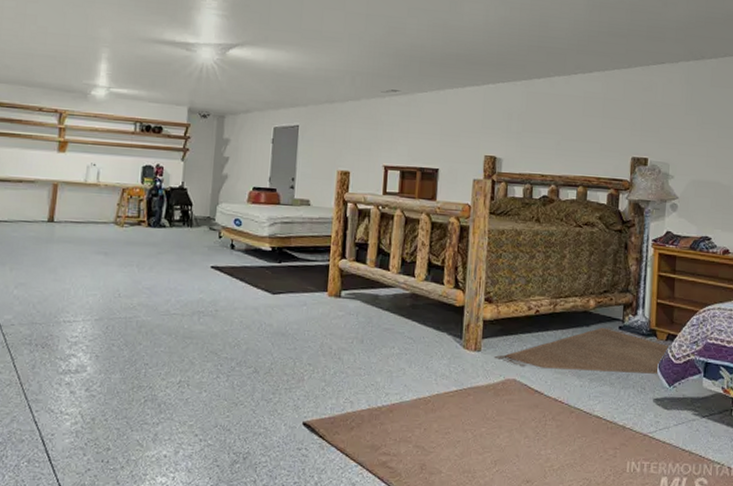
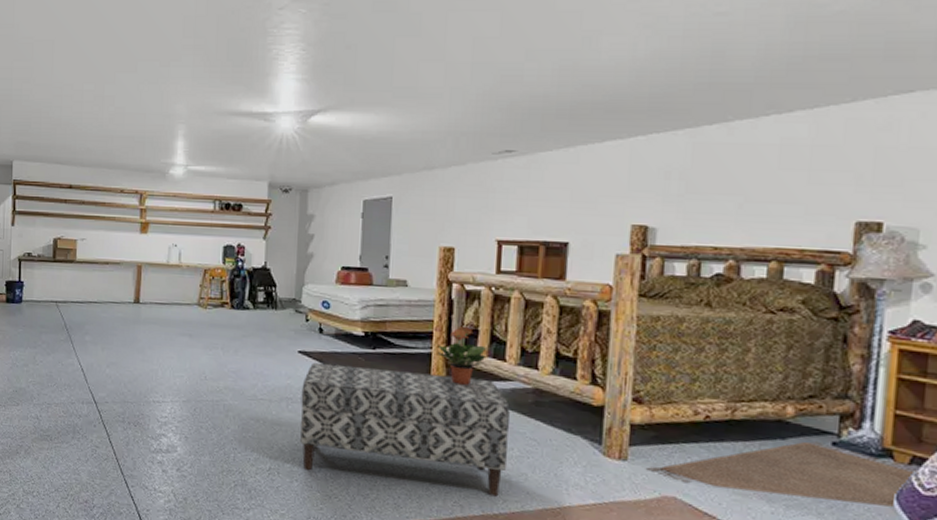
bench: none [210,276,393,391] -> present [300,362,511,497]
potted plant: none [333,241,374,293] -> present [437,327,486,385]

